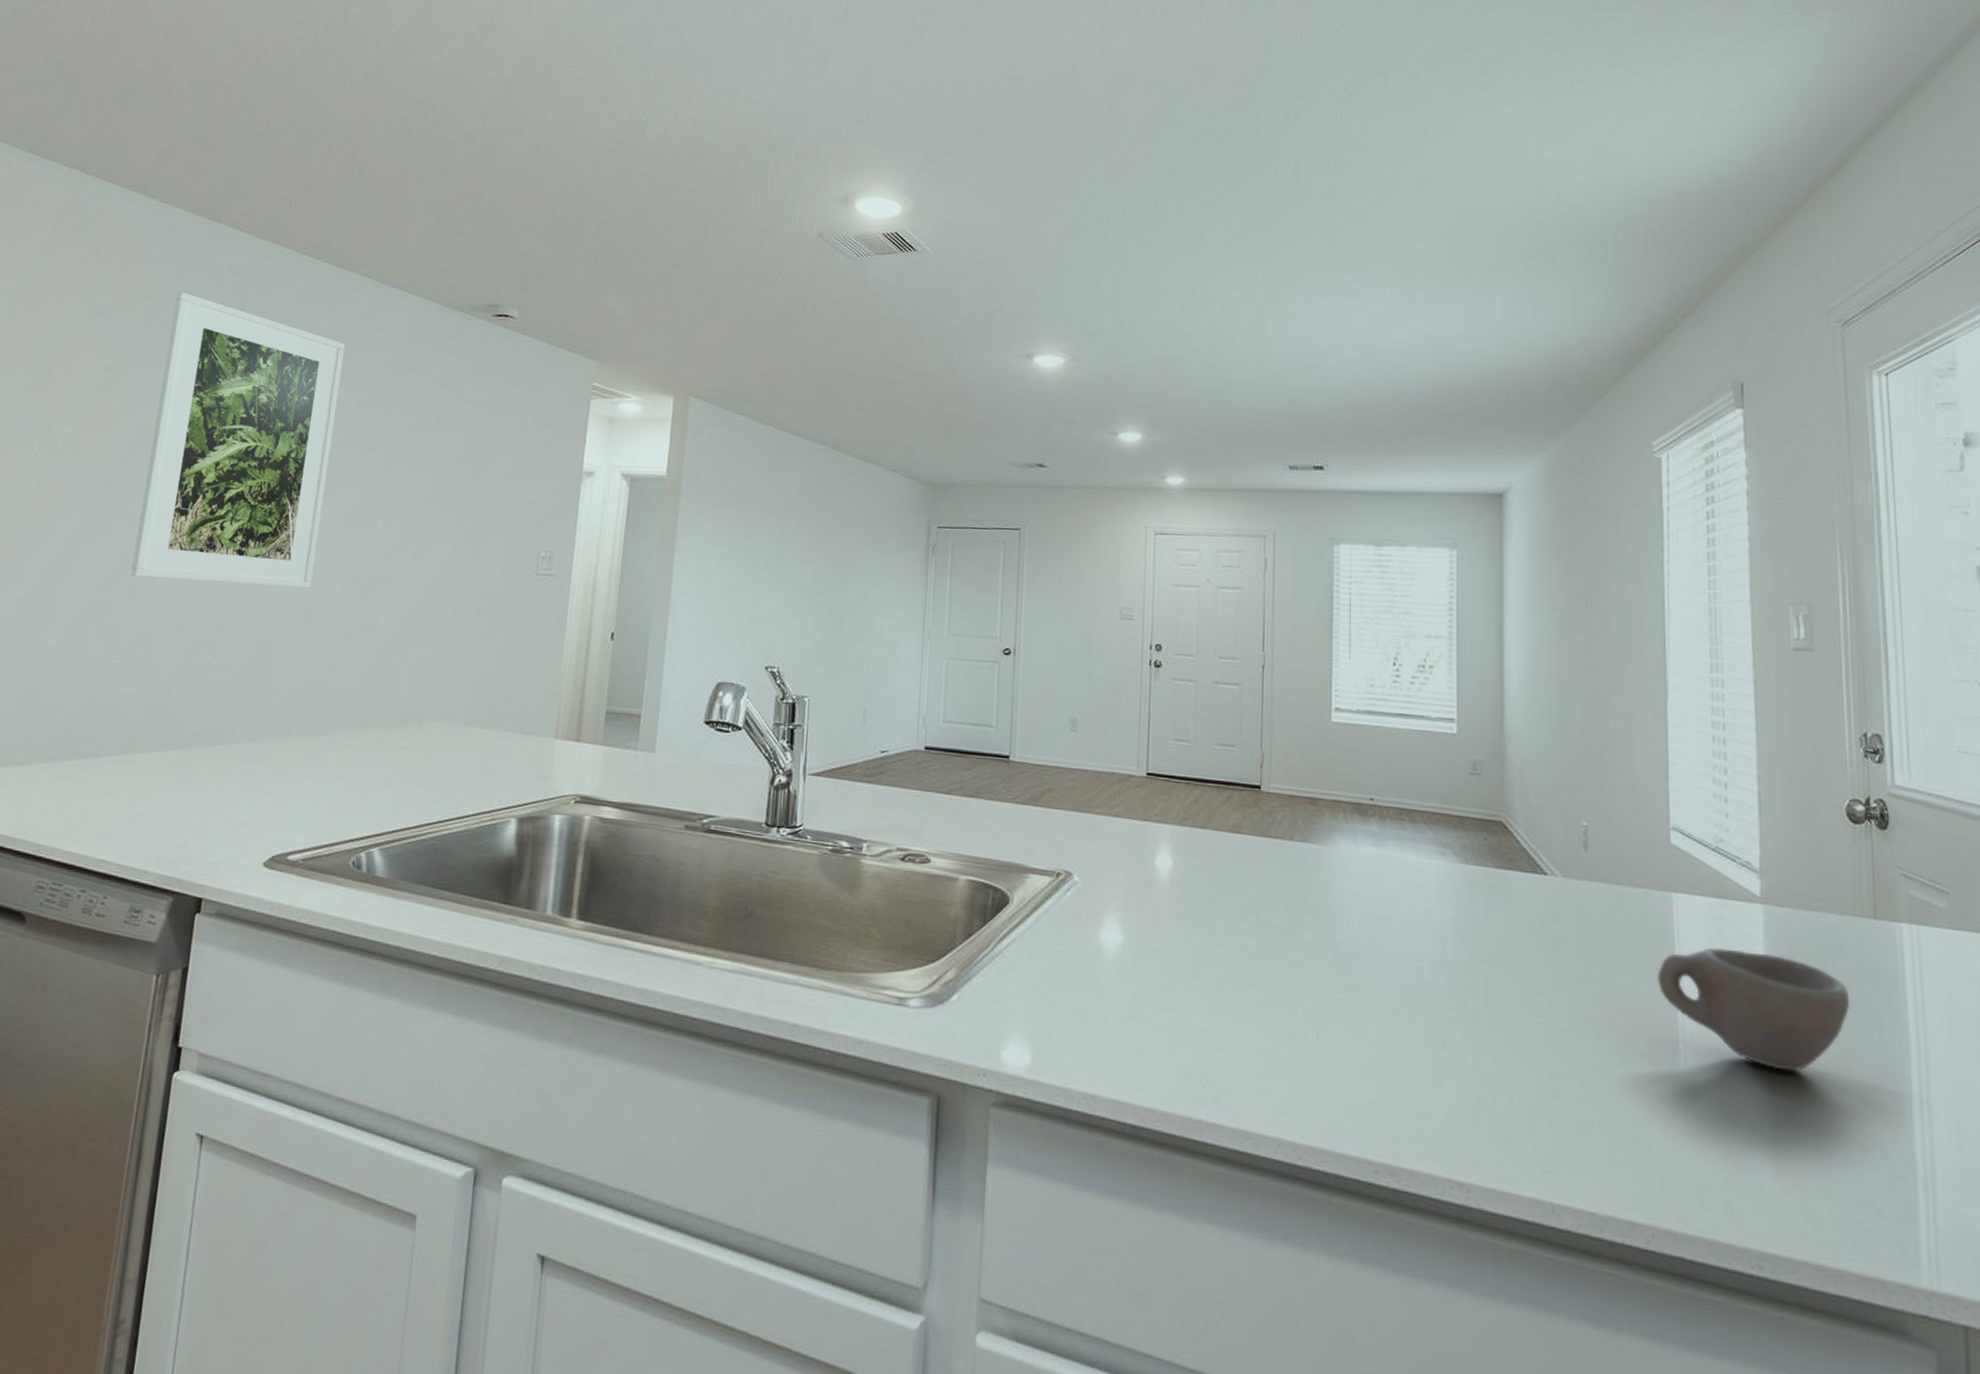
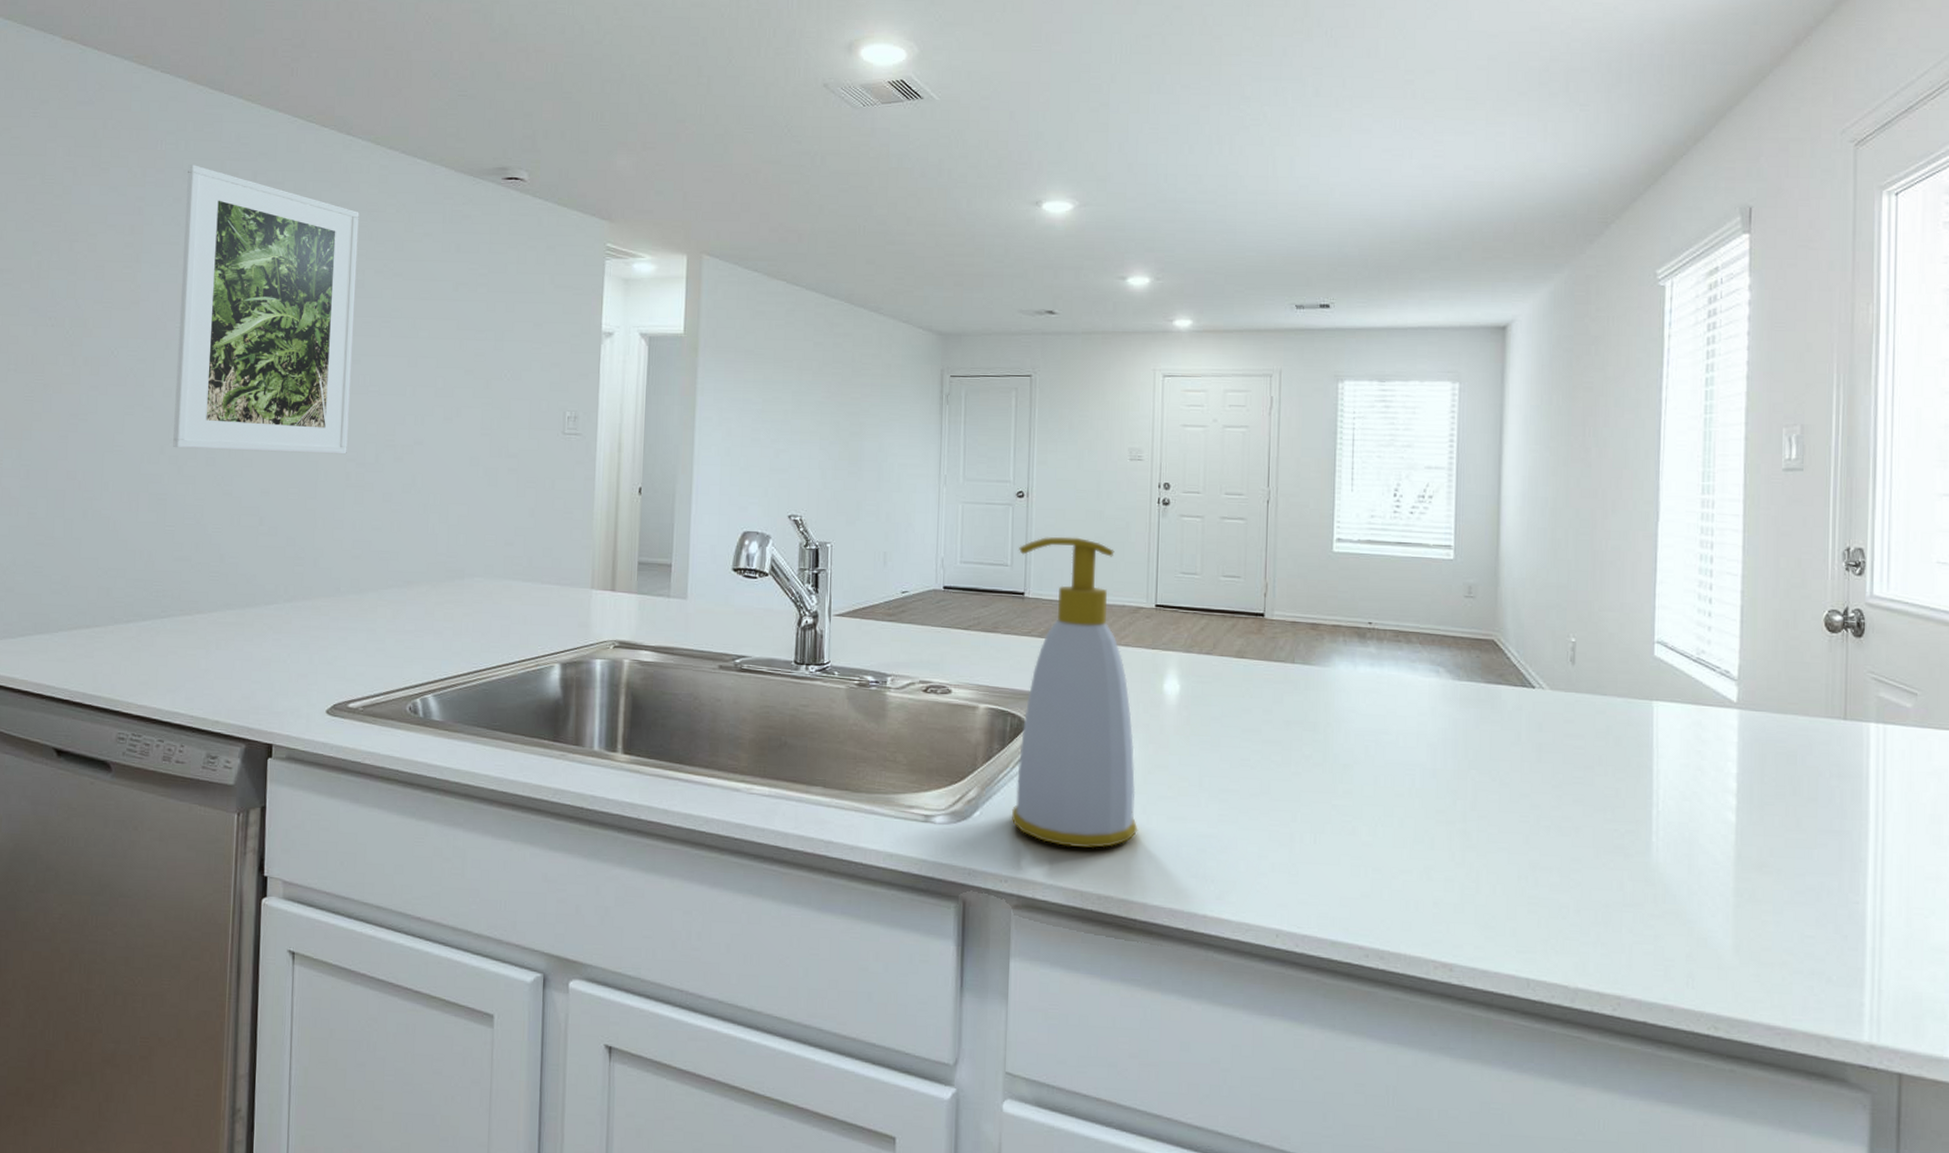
soap bottle: none [992,697,1128,1040] -> present [1012,536,1138,848]
cup: present [1656,947,1850,1072] -> none [1634,749,1815,859]

